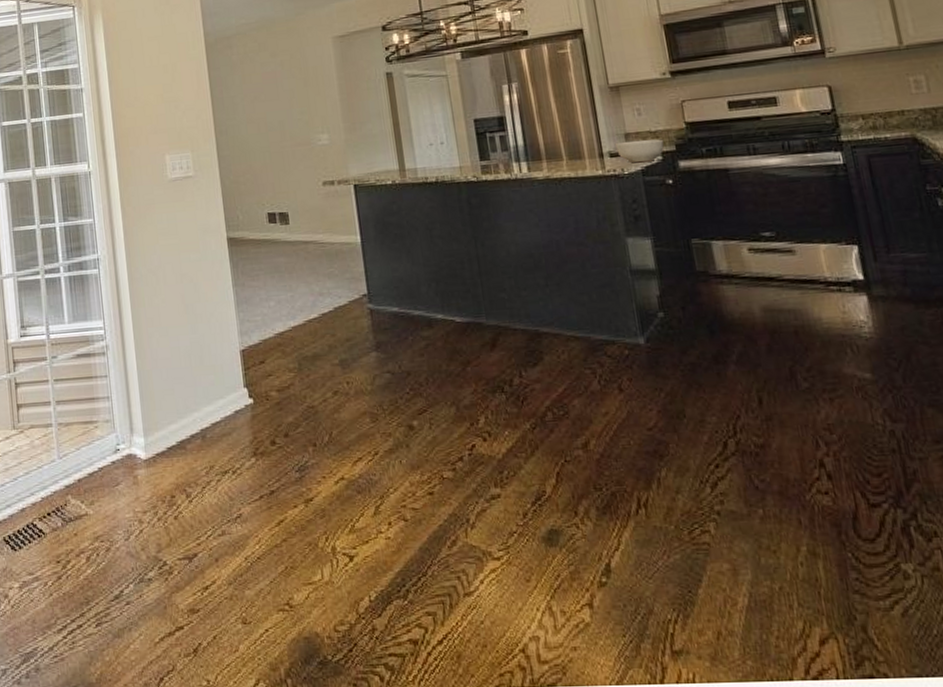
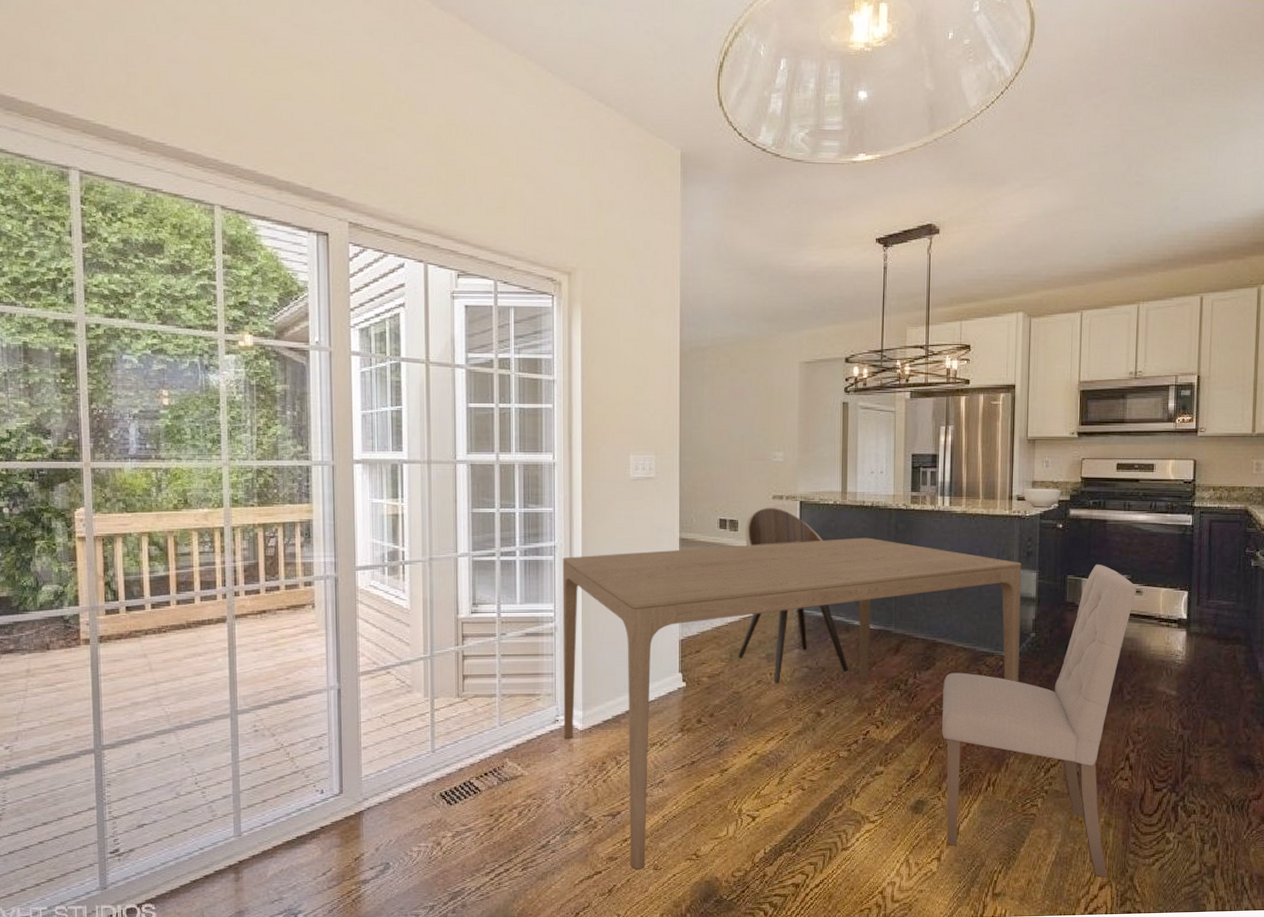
dining table: none [107,217,665,624] -> present [562,537,1022,869]
dining chair: none [297,195,439,393] -> present [738,508,849,683]
dining chair: none [557,222,829,628] -> present [942,564,1136,878]

